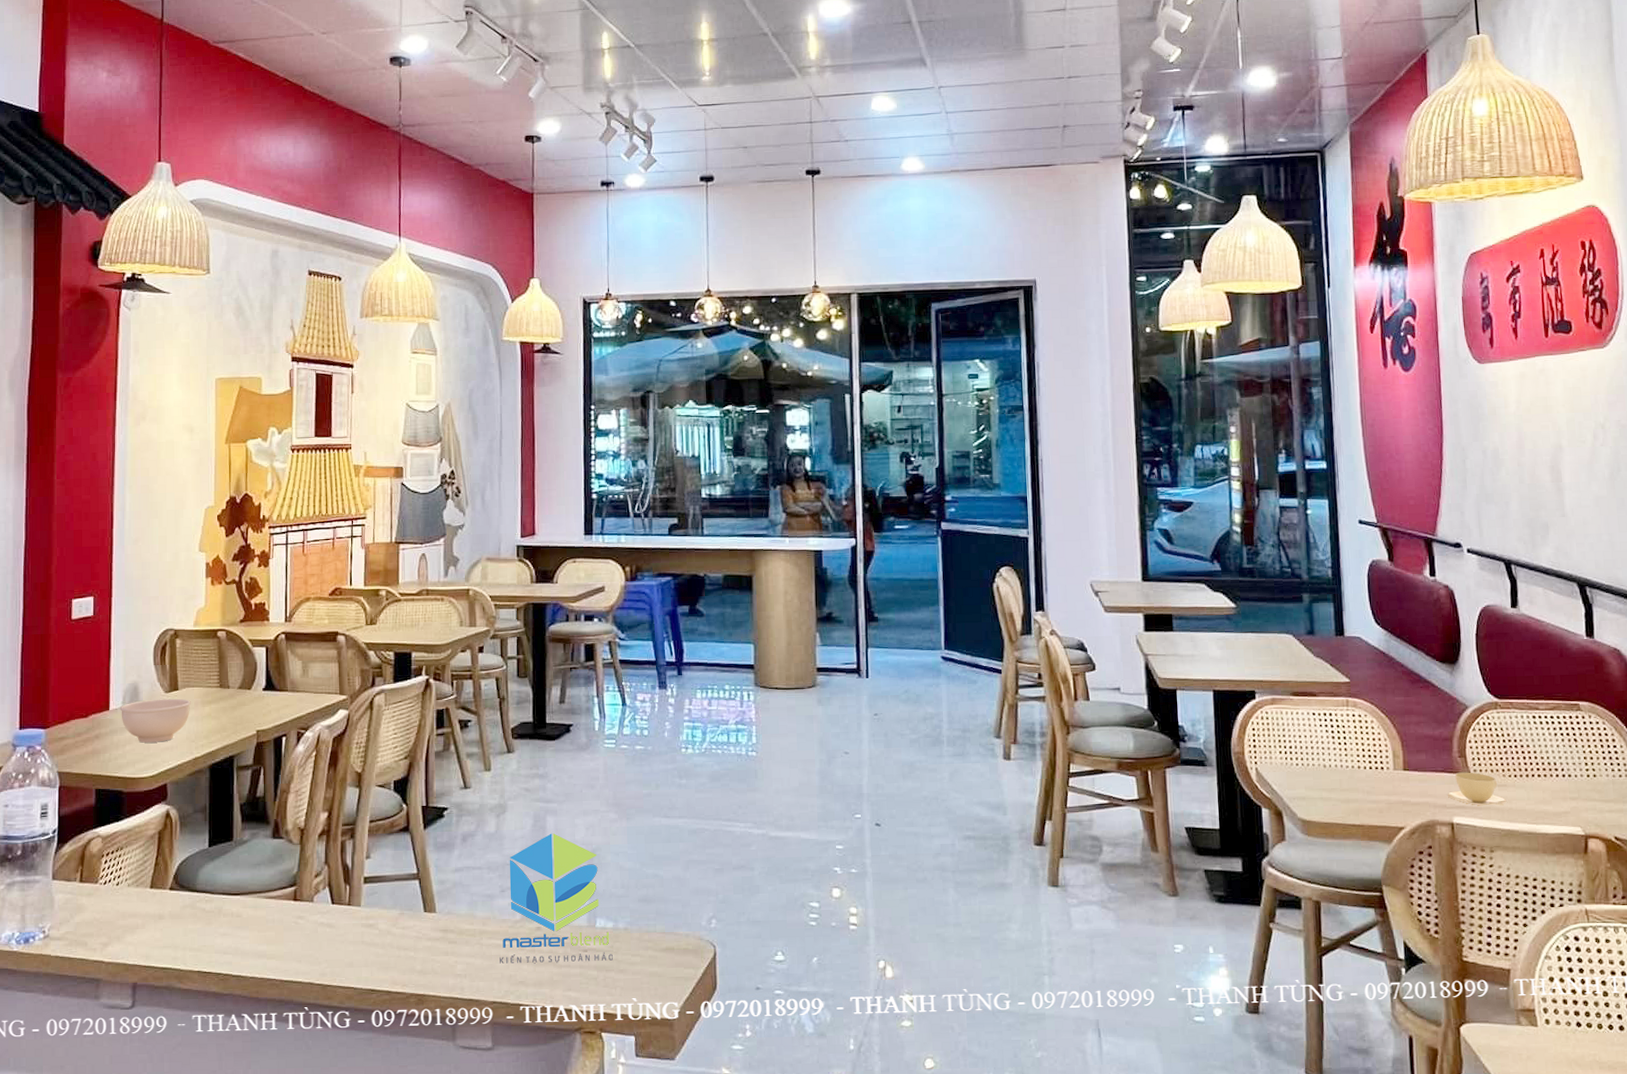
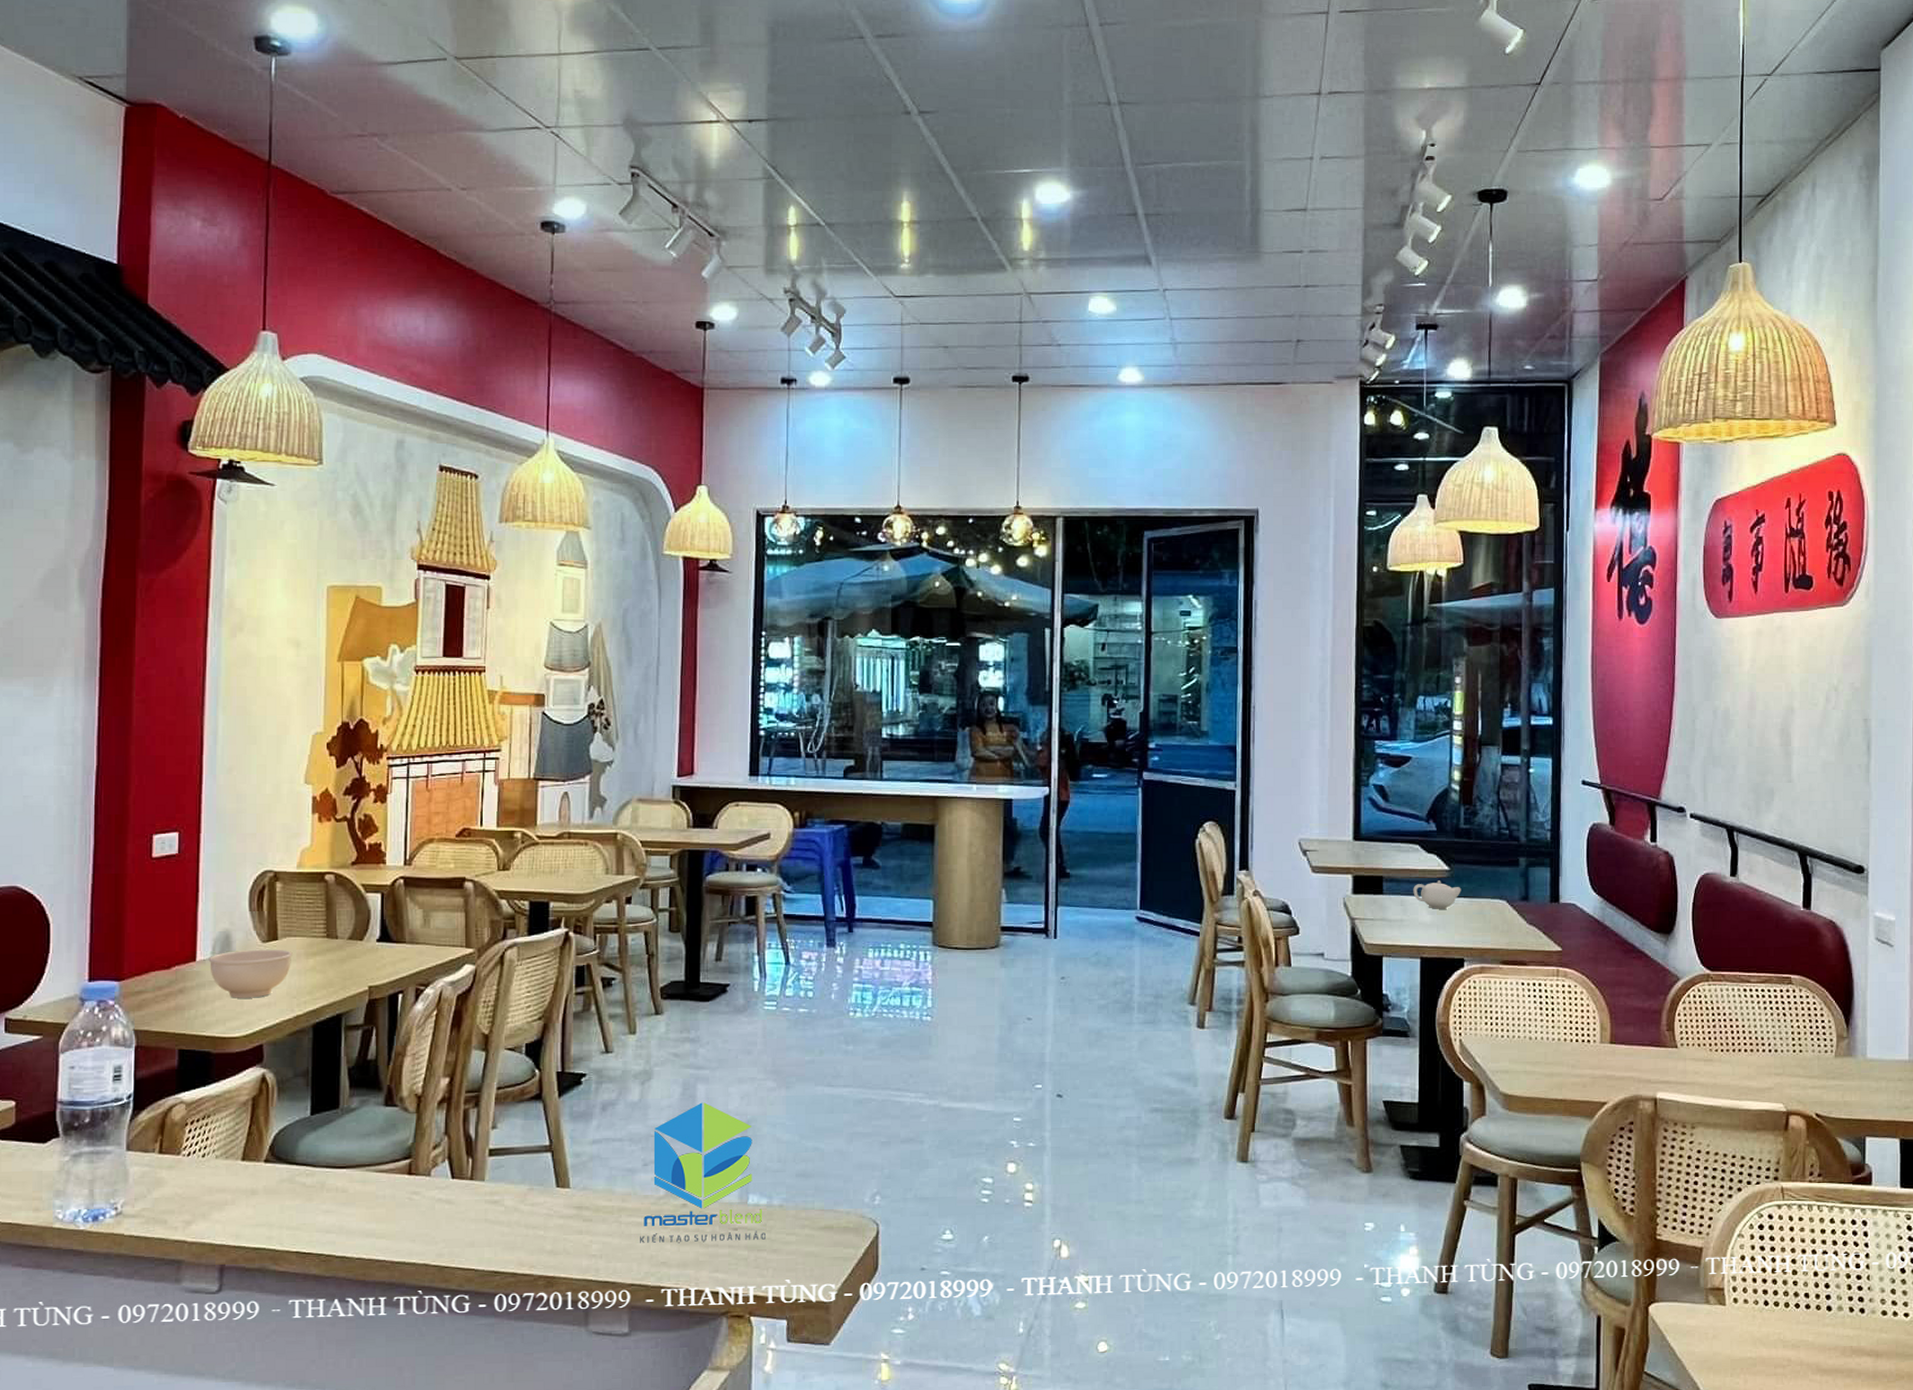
teapot: none [1202,617,1249,644] -> present [1413,880,1461,909]
teacup: present [1448,772,1507,806] -> none [1653,1046,1712,1081]

